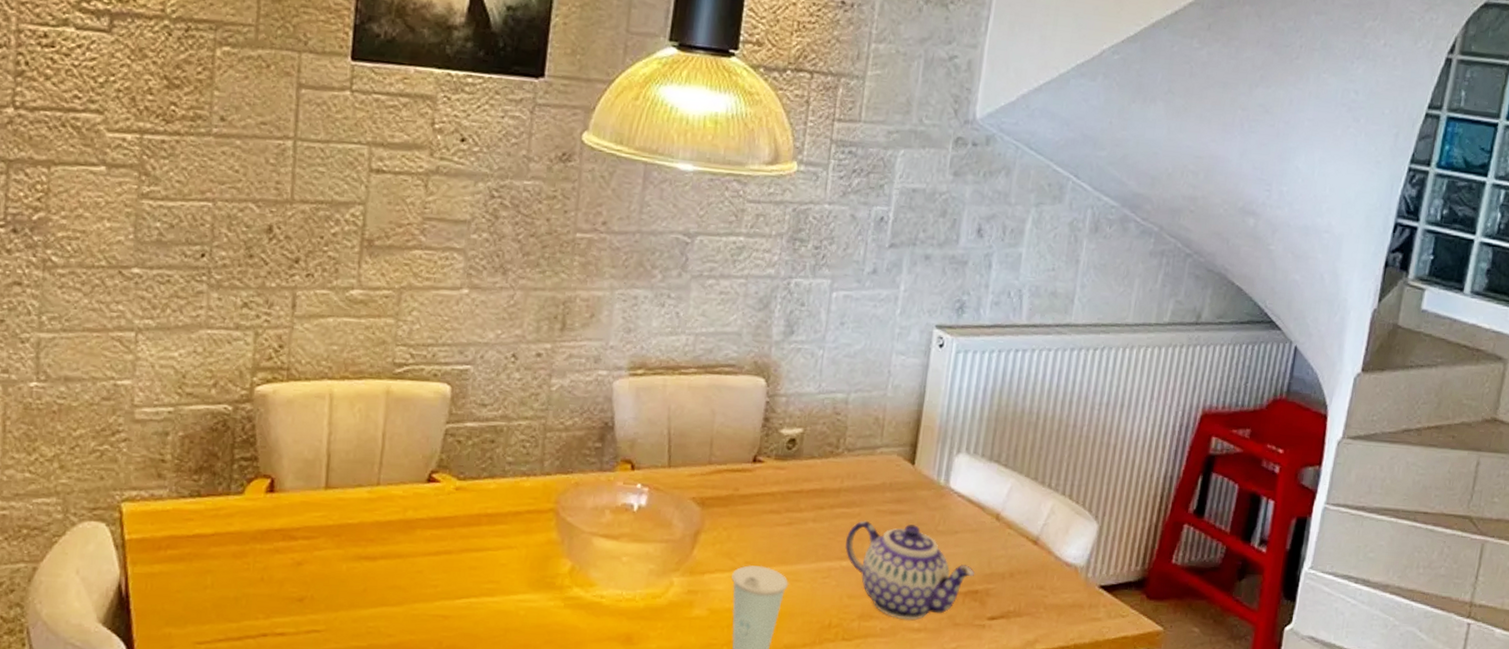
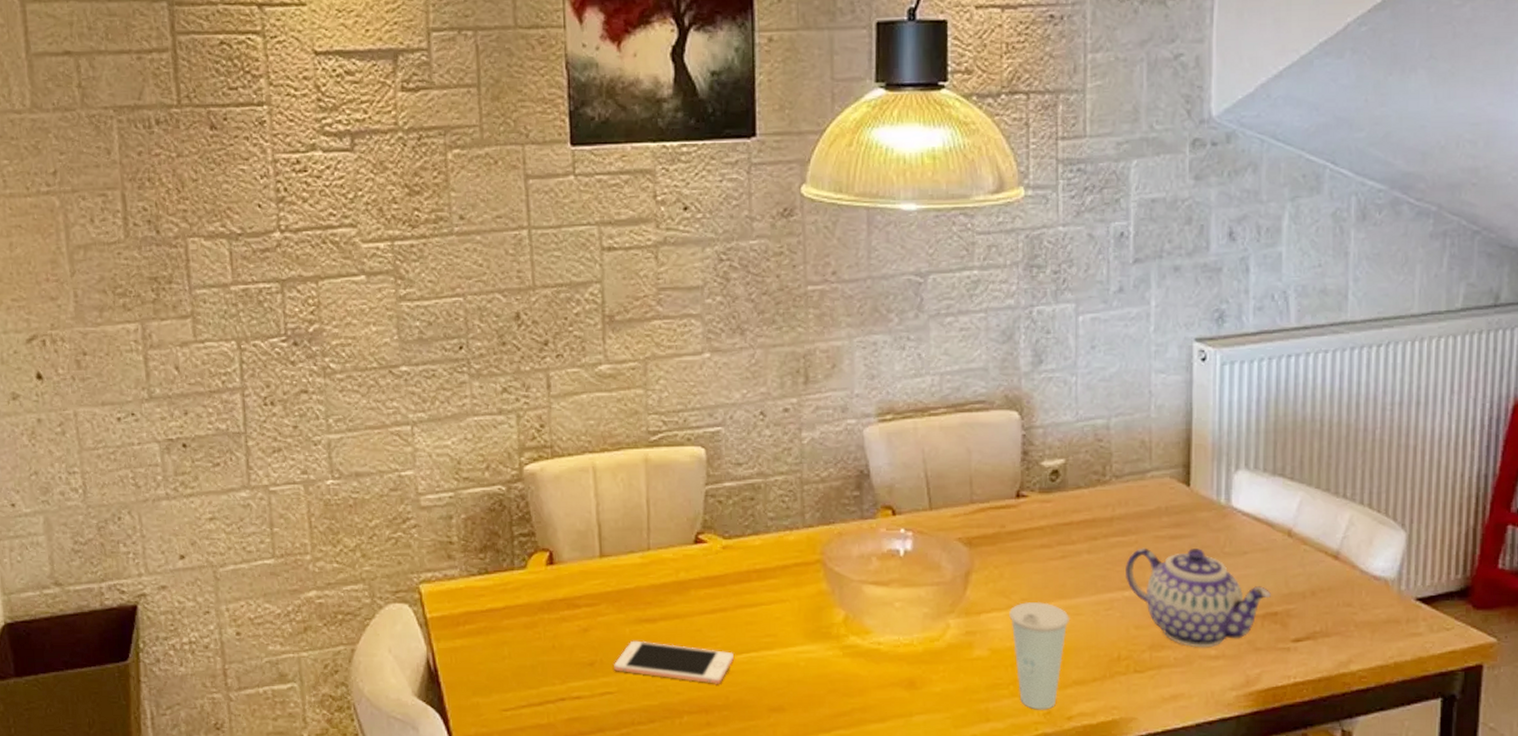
cell phone: none [324,578,454,629] -> present [614,640,735,685]

